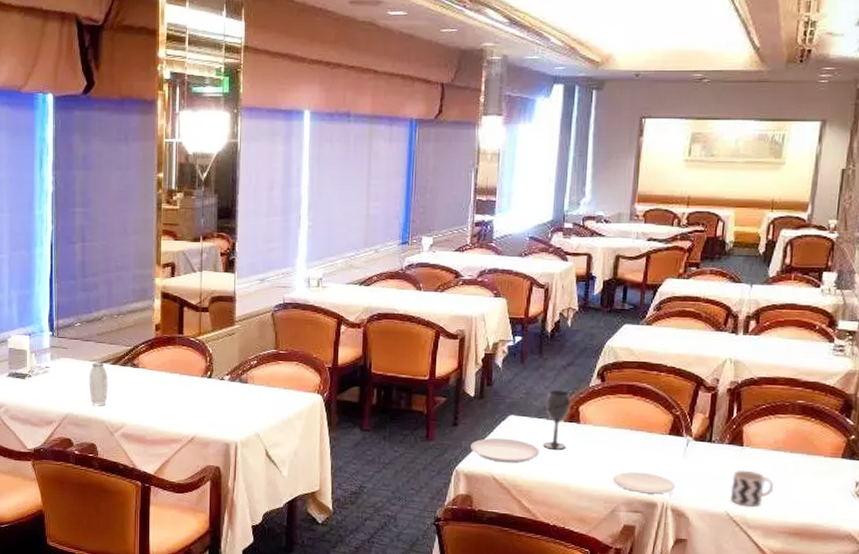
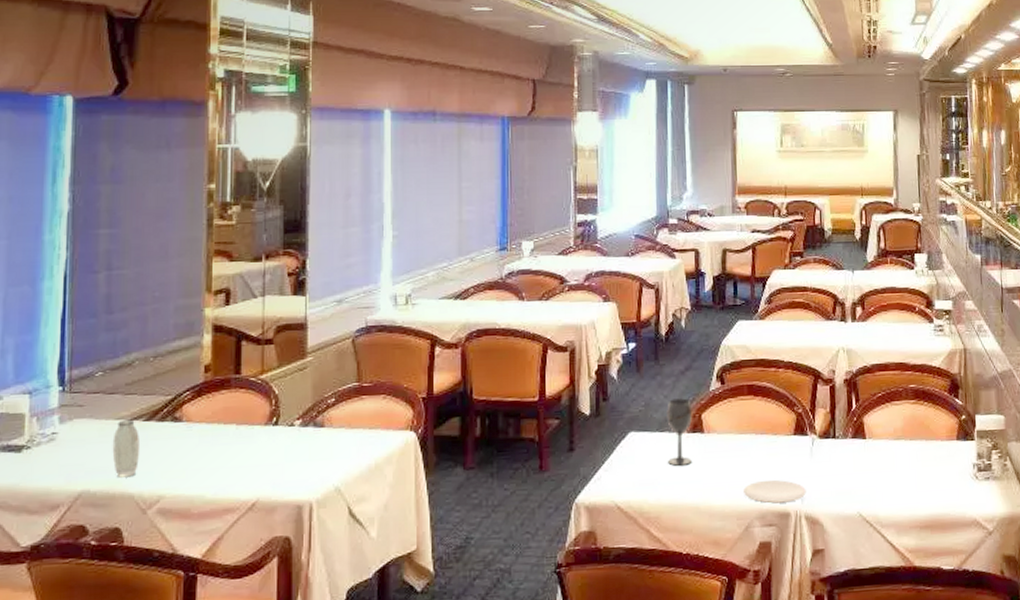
plate: present [471,437,539,463] -> none [590,459,664,488]
cup: present [730,470,774,507] -> none [859,464,900,504]

